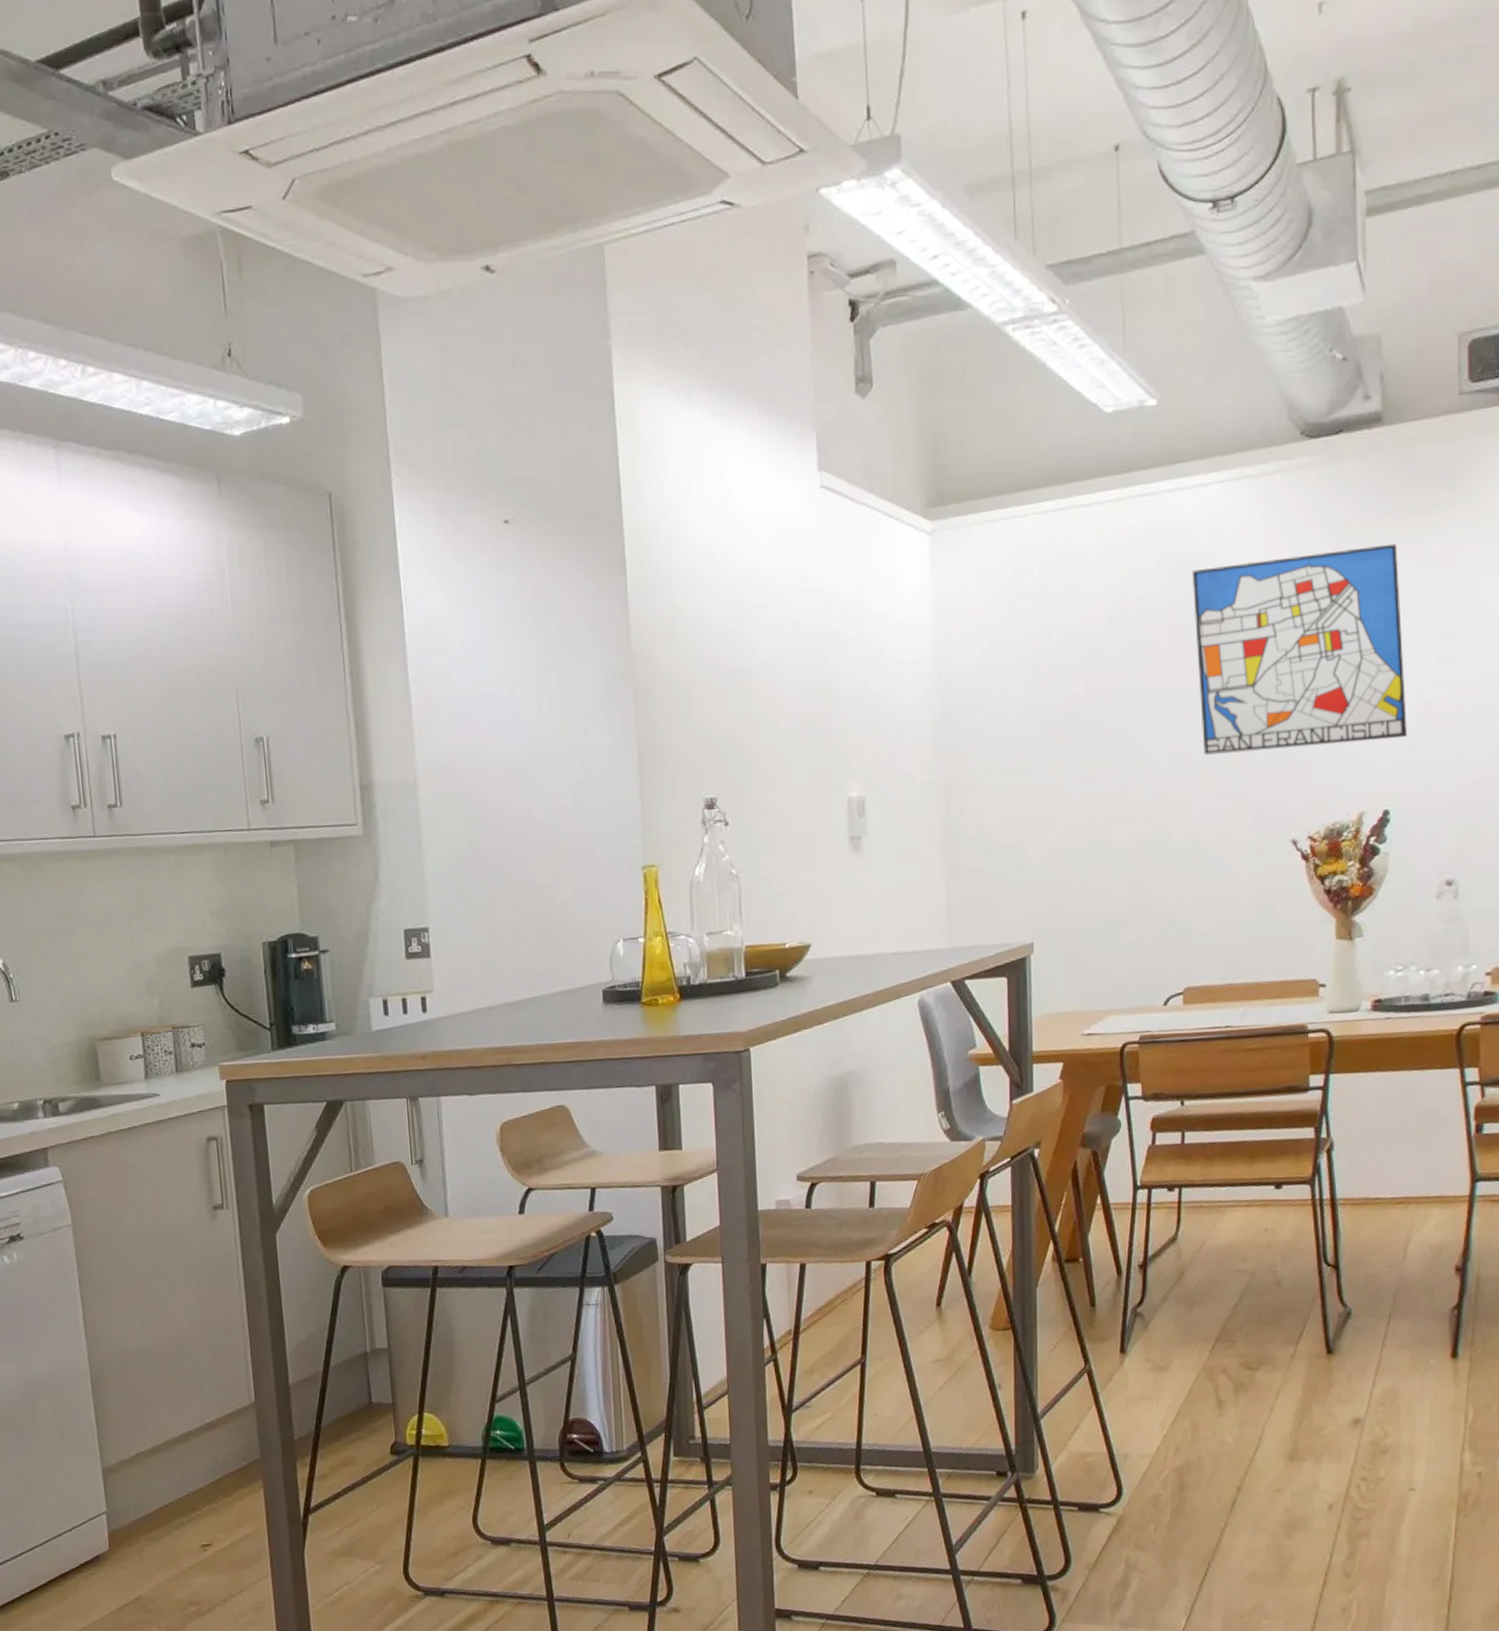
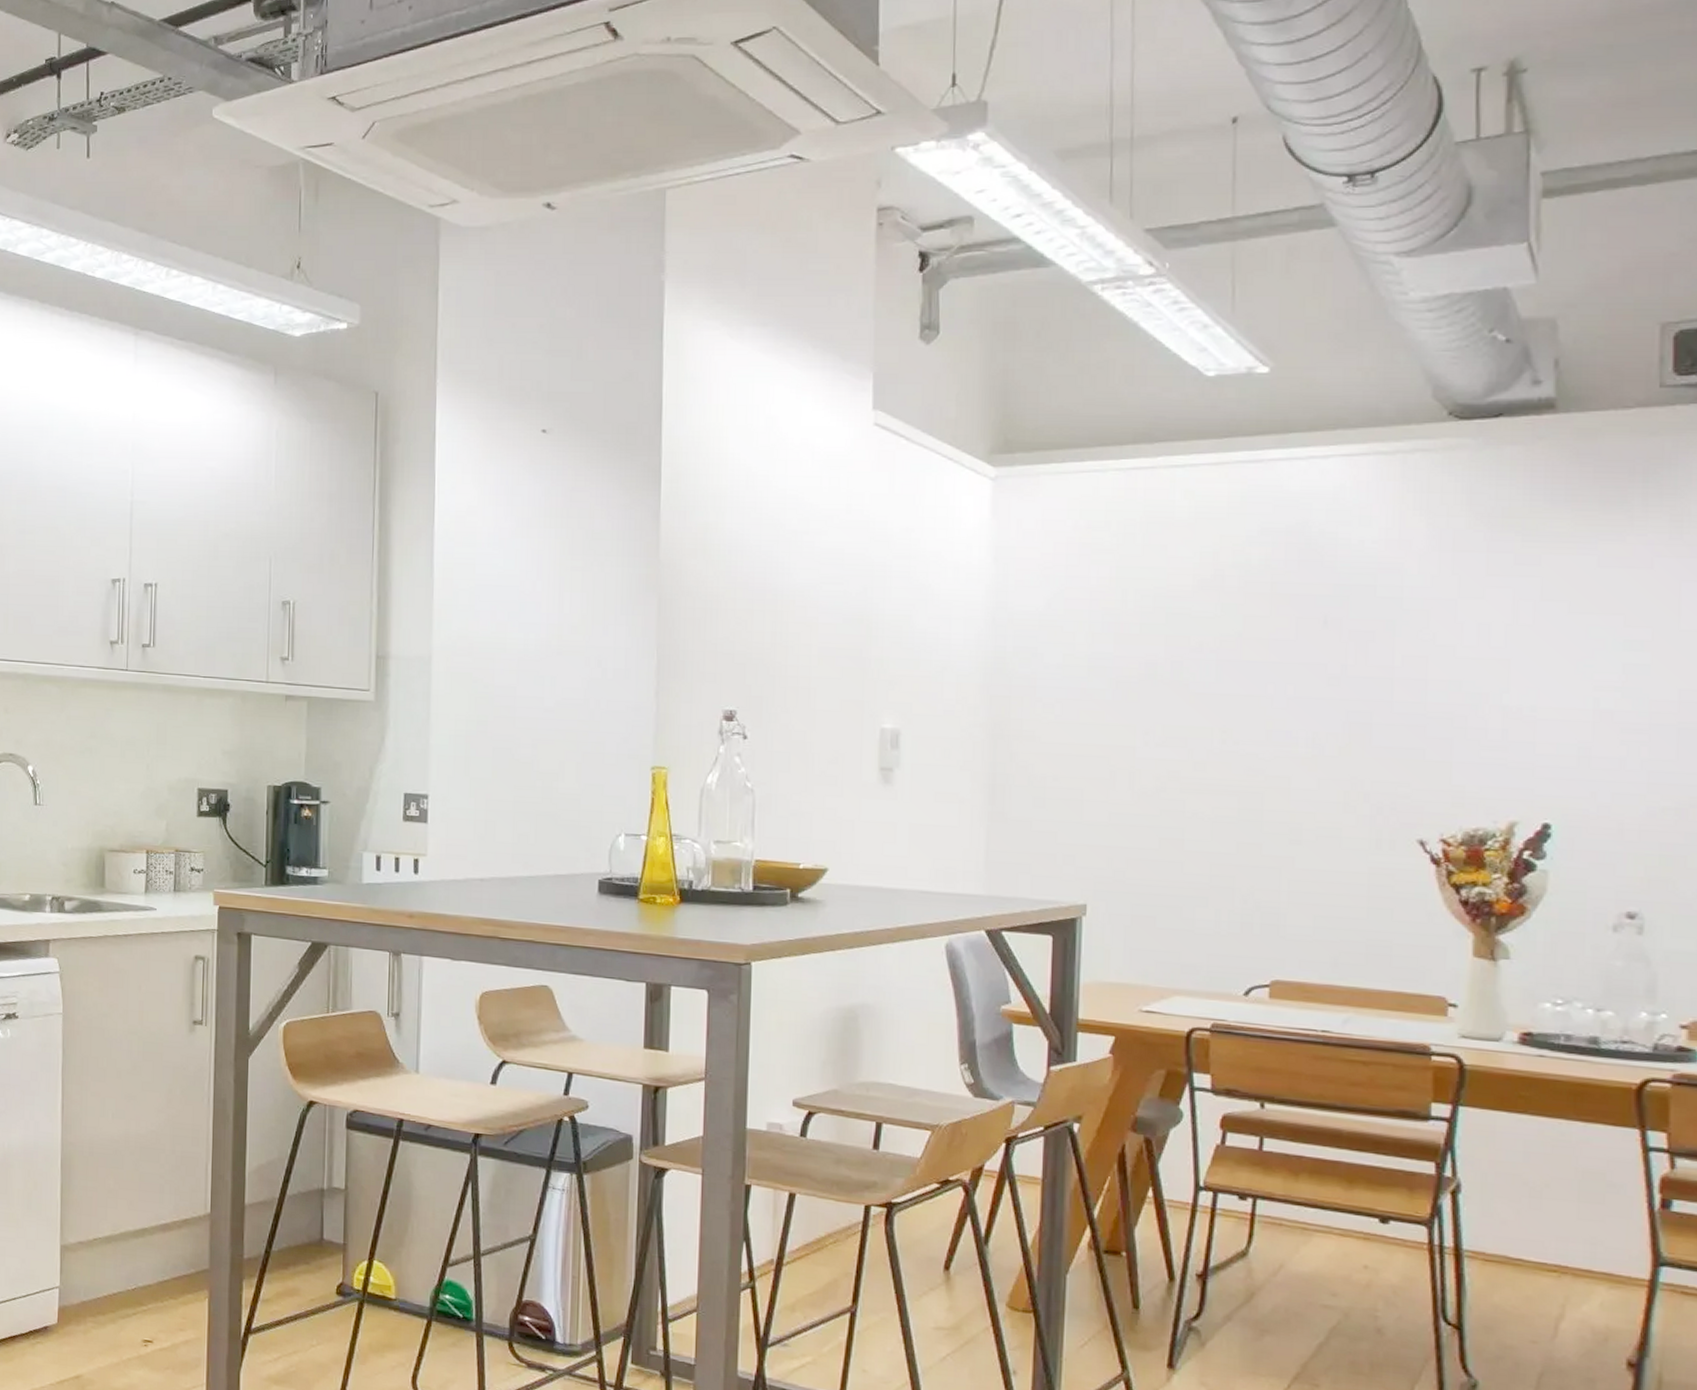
wall art: present [1192,543,1407,755] -> none [1303,537,1578,747]

